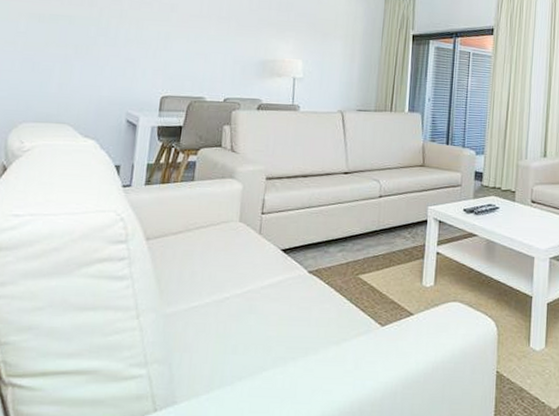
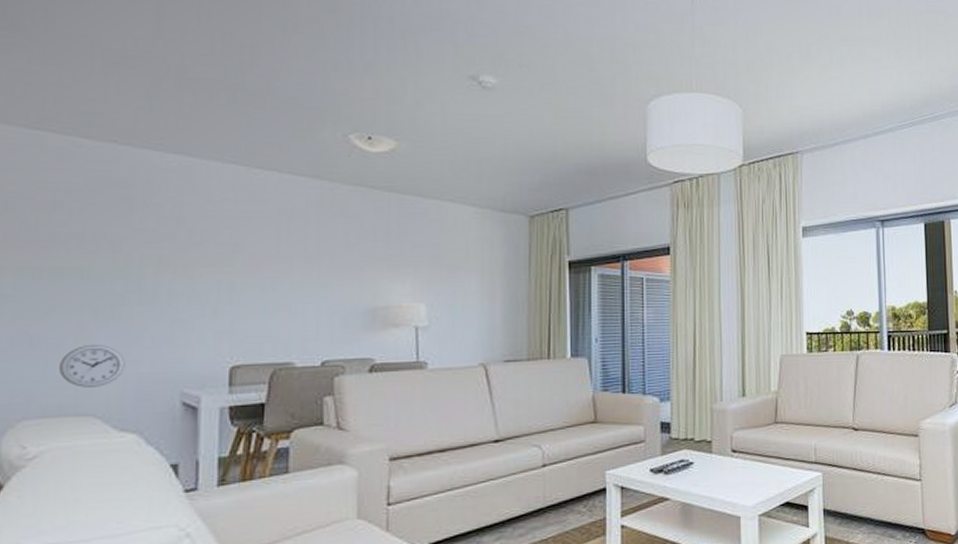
wall clock: none [49,72,92,103] -> present [59,345,125,388]

